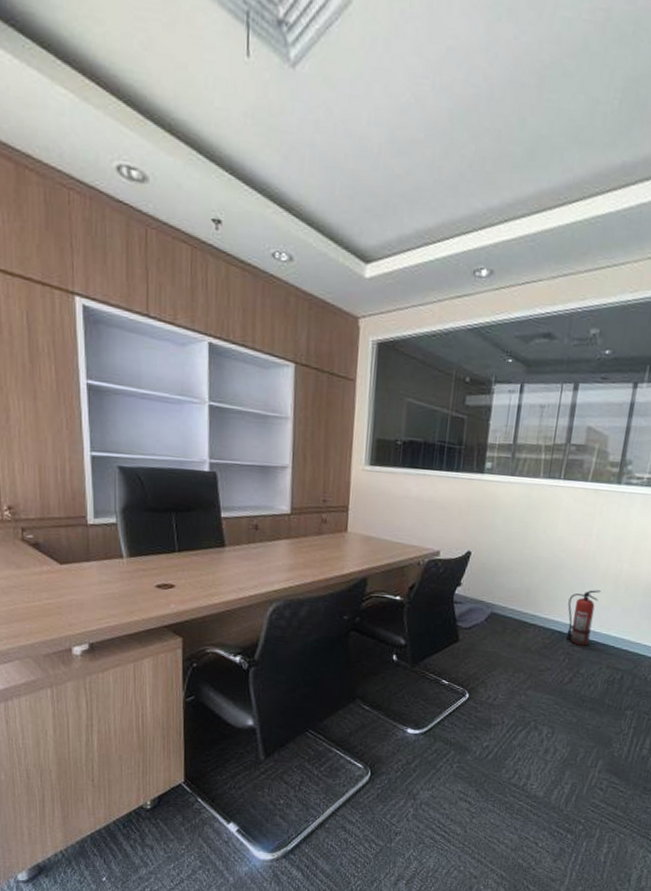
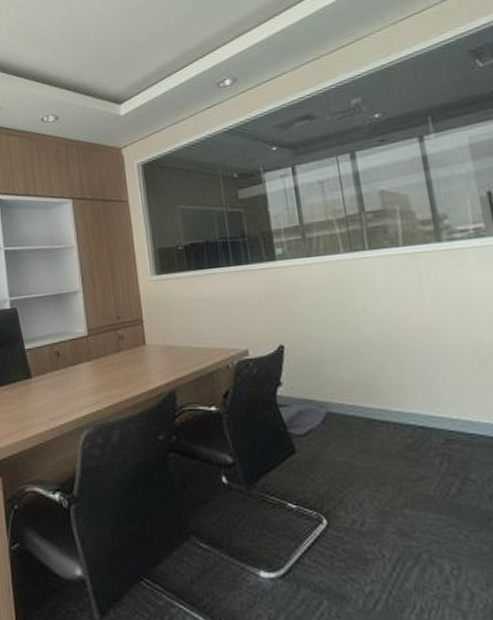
fire extinguisher: present [565,590,602,646] -> none [421,368,469,442]

